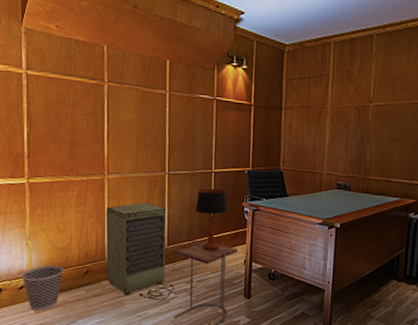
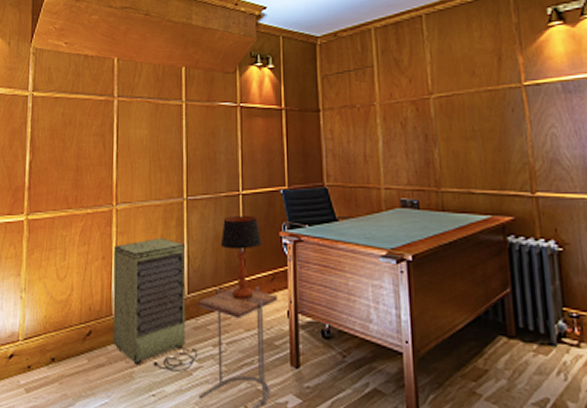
wastebasket: present [21,265,64,311] -> none [12,325,62,389]

